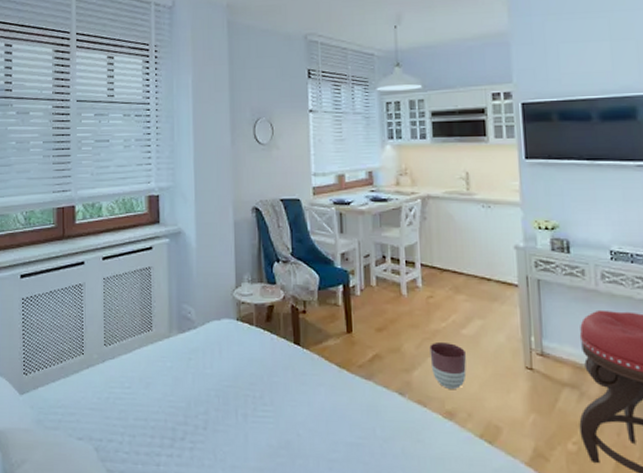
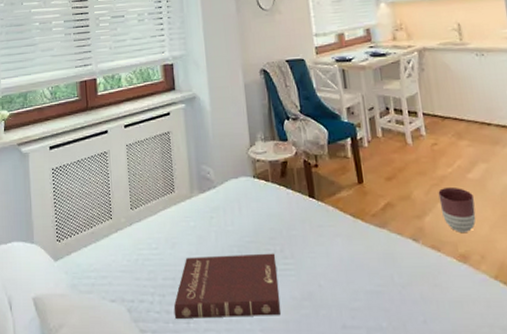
book: none [144,398,256,463] -> present [173,253,280,320]

